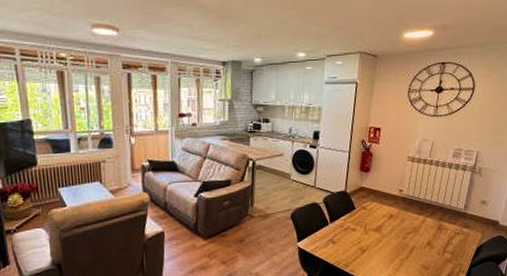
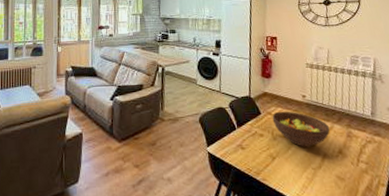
fruit bowl: none [366,205,422,240] -> present [272,111,330,147]

